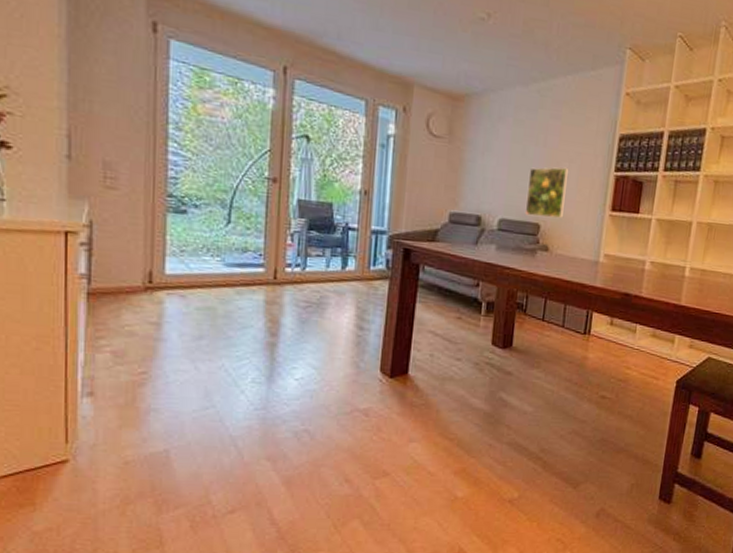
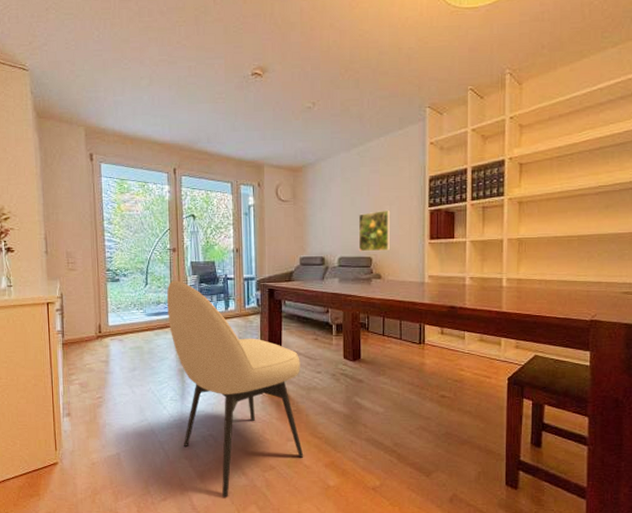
chair: none [257,222,437,510] -> present [167,280,304,497]

